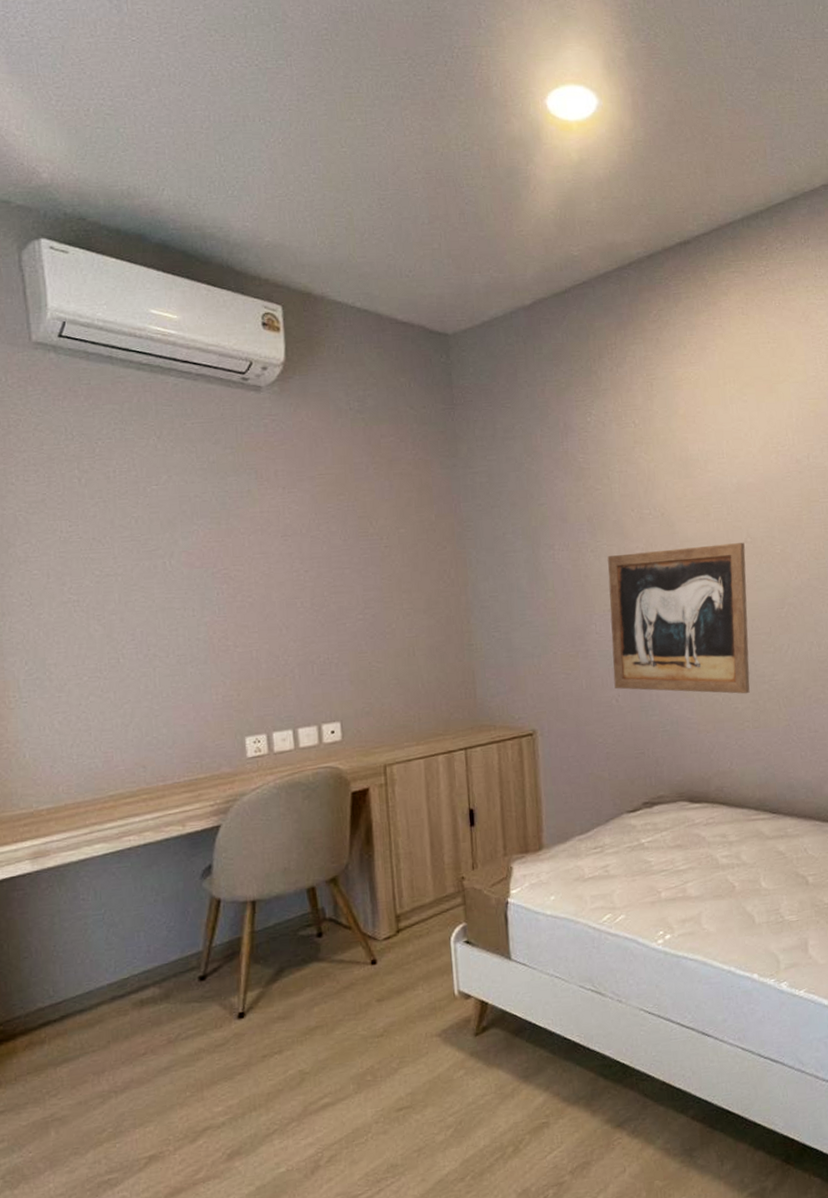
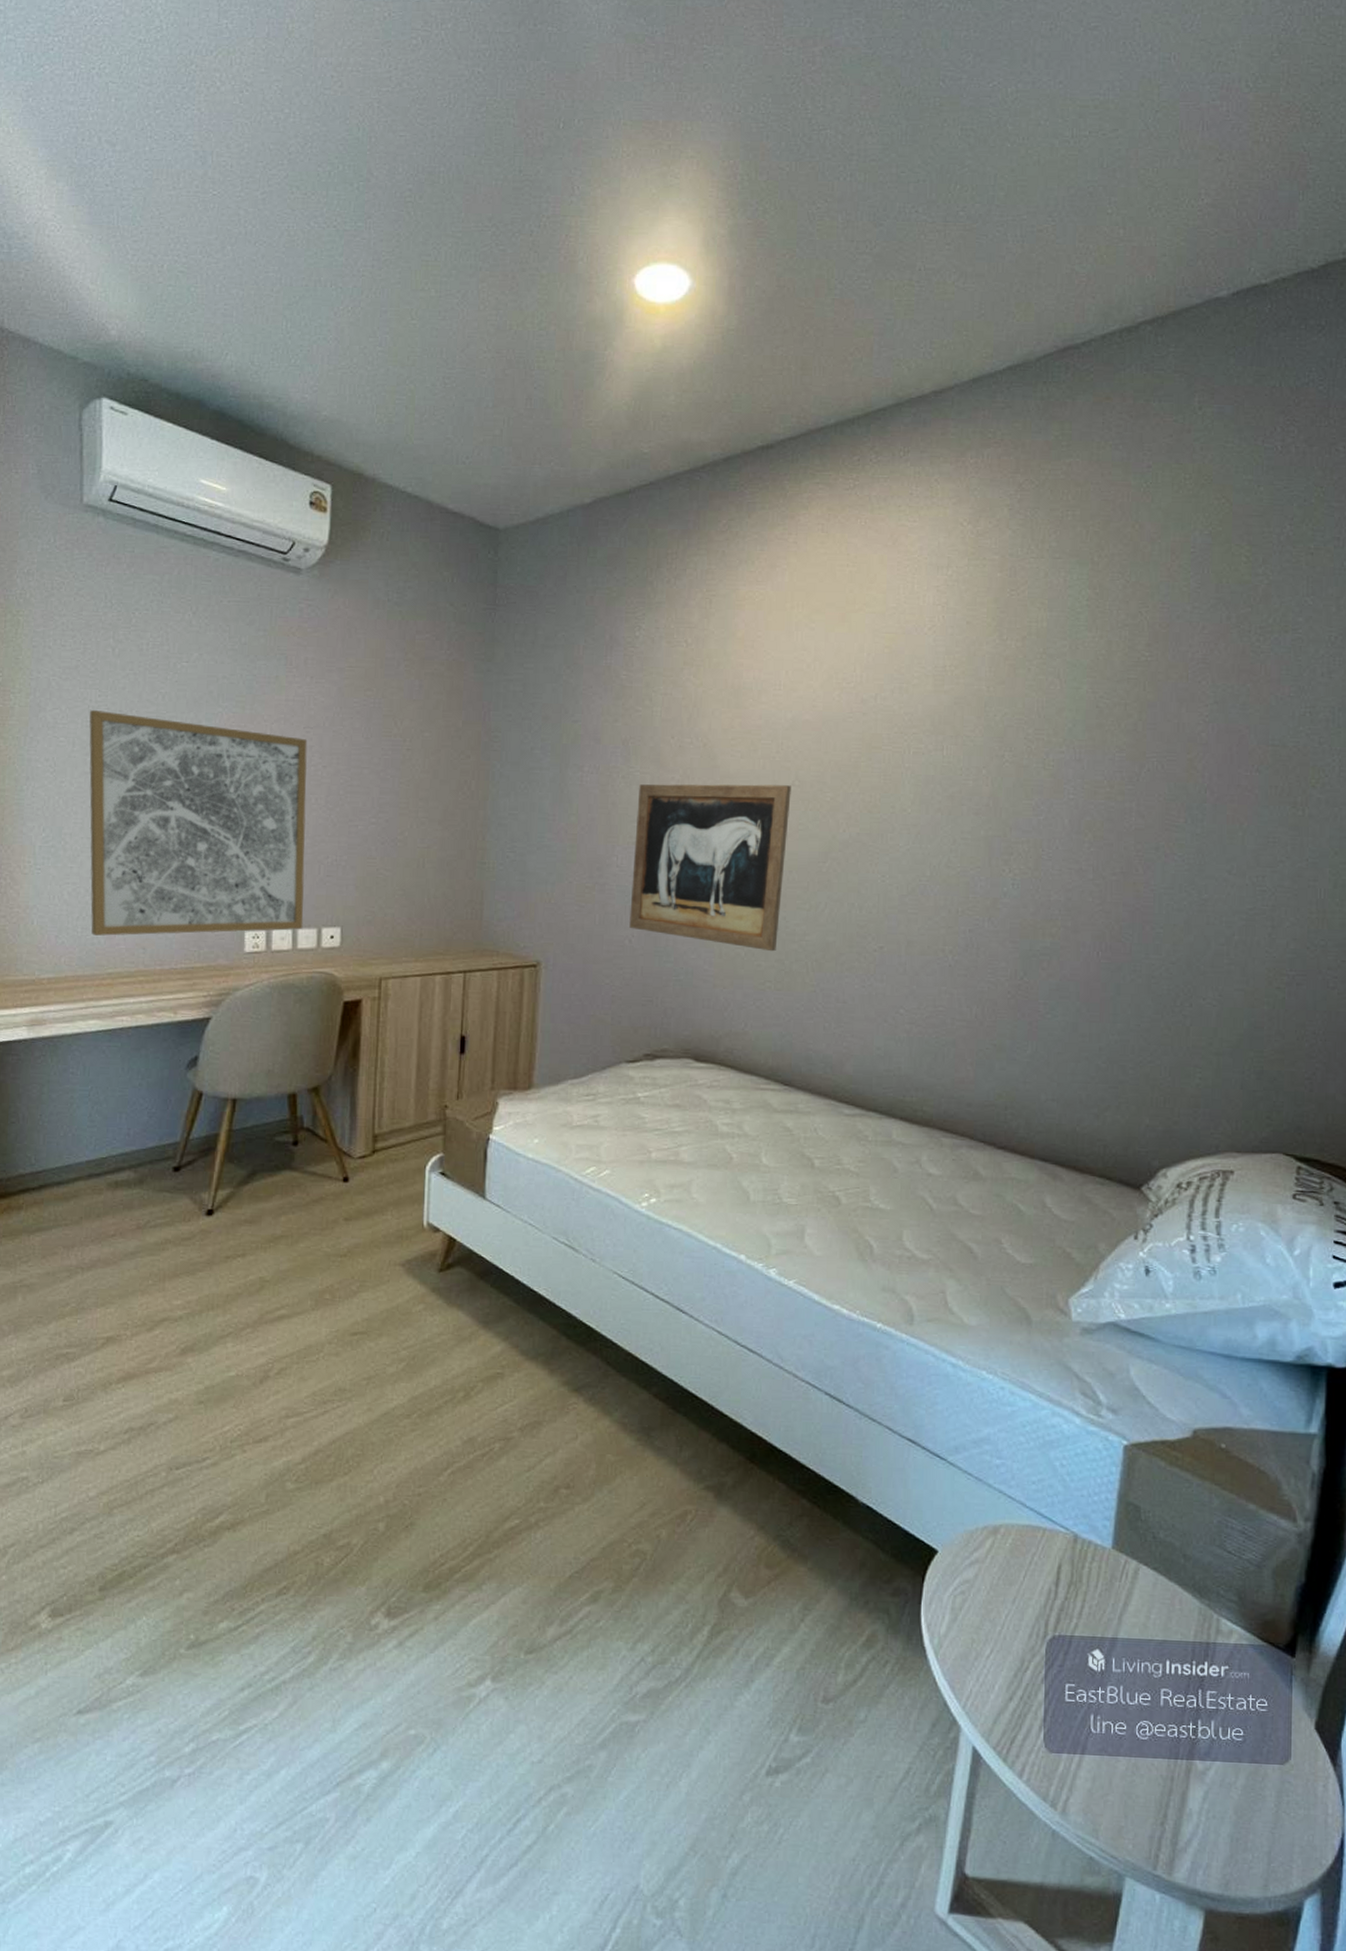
wall art: none [61,540,303,761] -> present [89,709,308,936]

